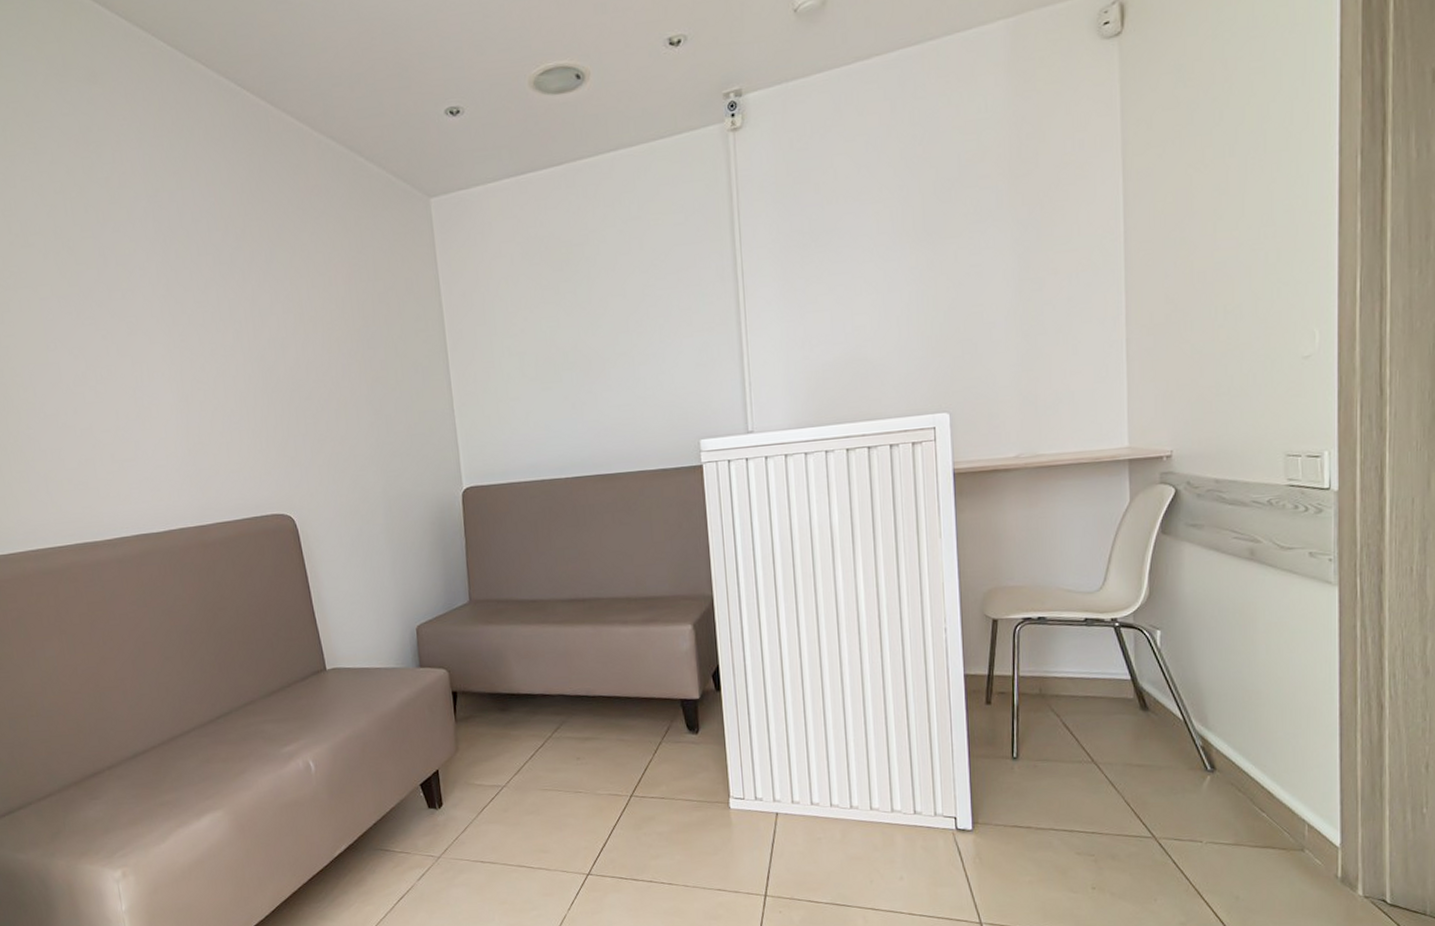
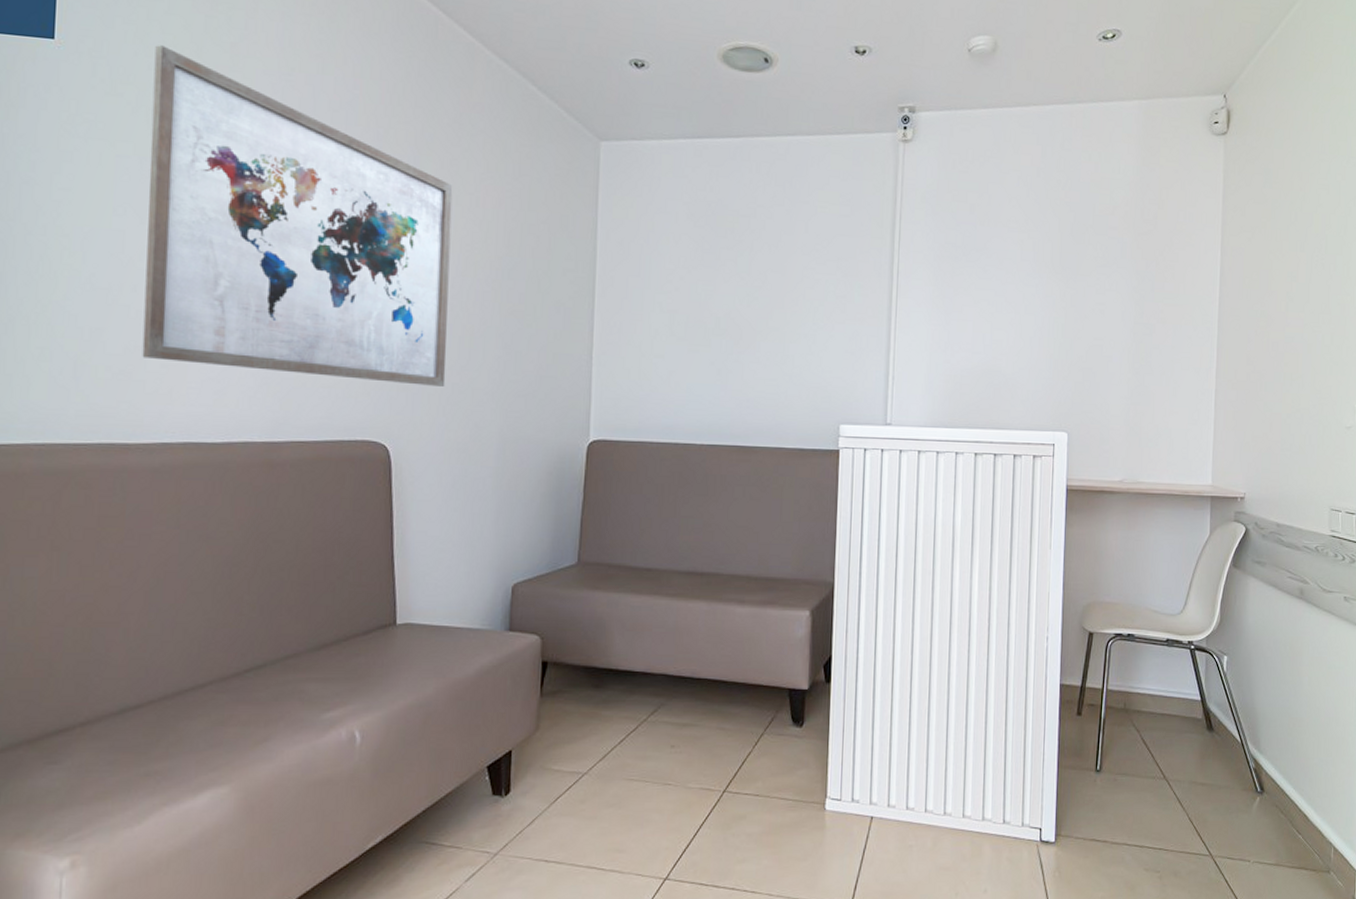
wall art: none [49,193,331,469] -> present [142,45,453,387]

